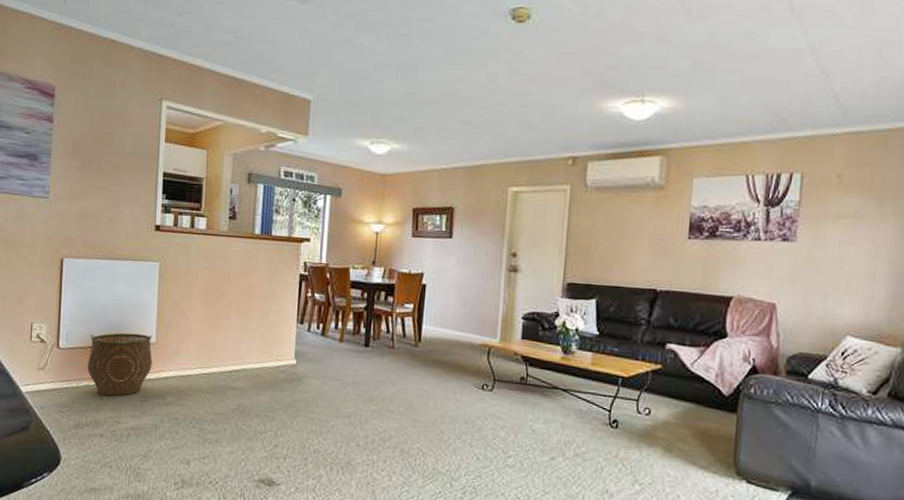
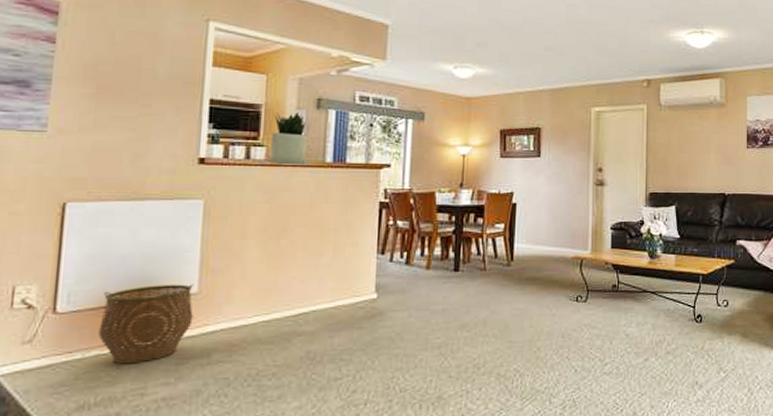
planter: none [206,185,241,236] -> present [266,112,309,165]

